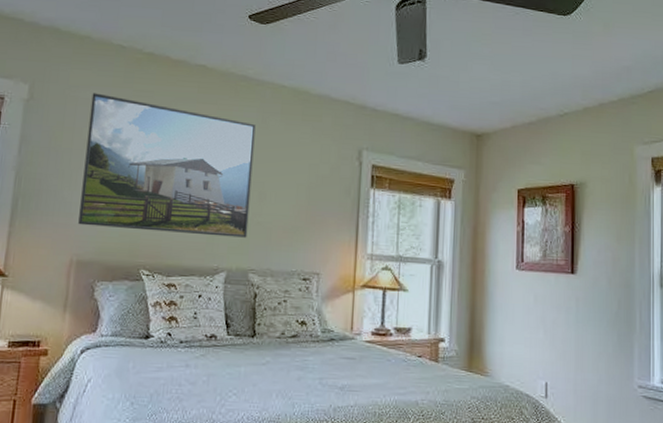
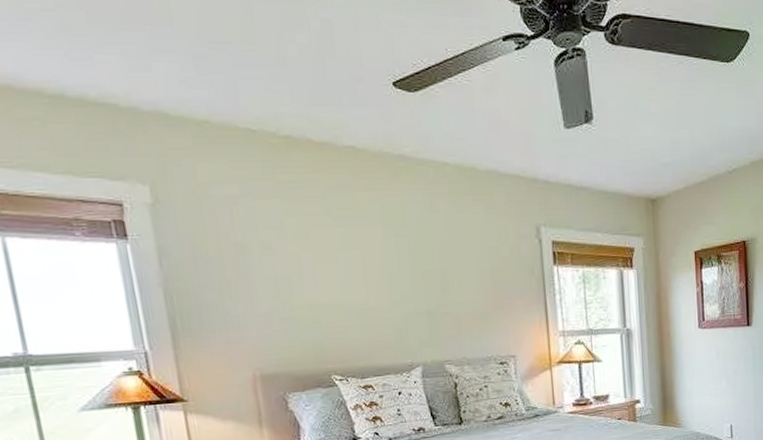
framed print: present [78,93,256,238] -> none [229,189,437,338]

